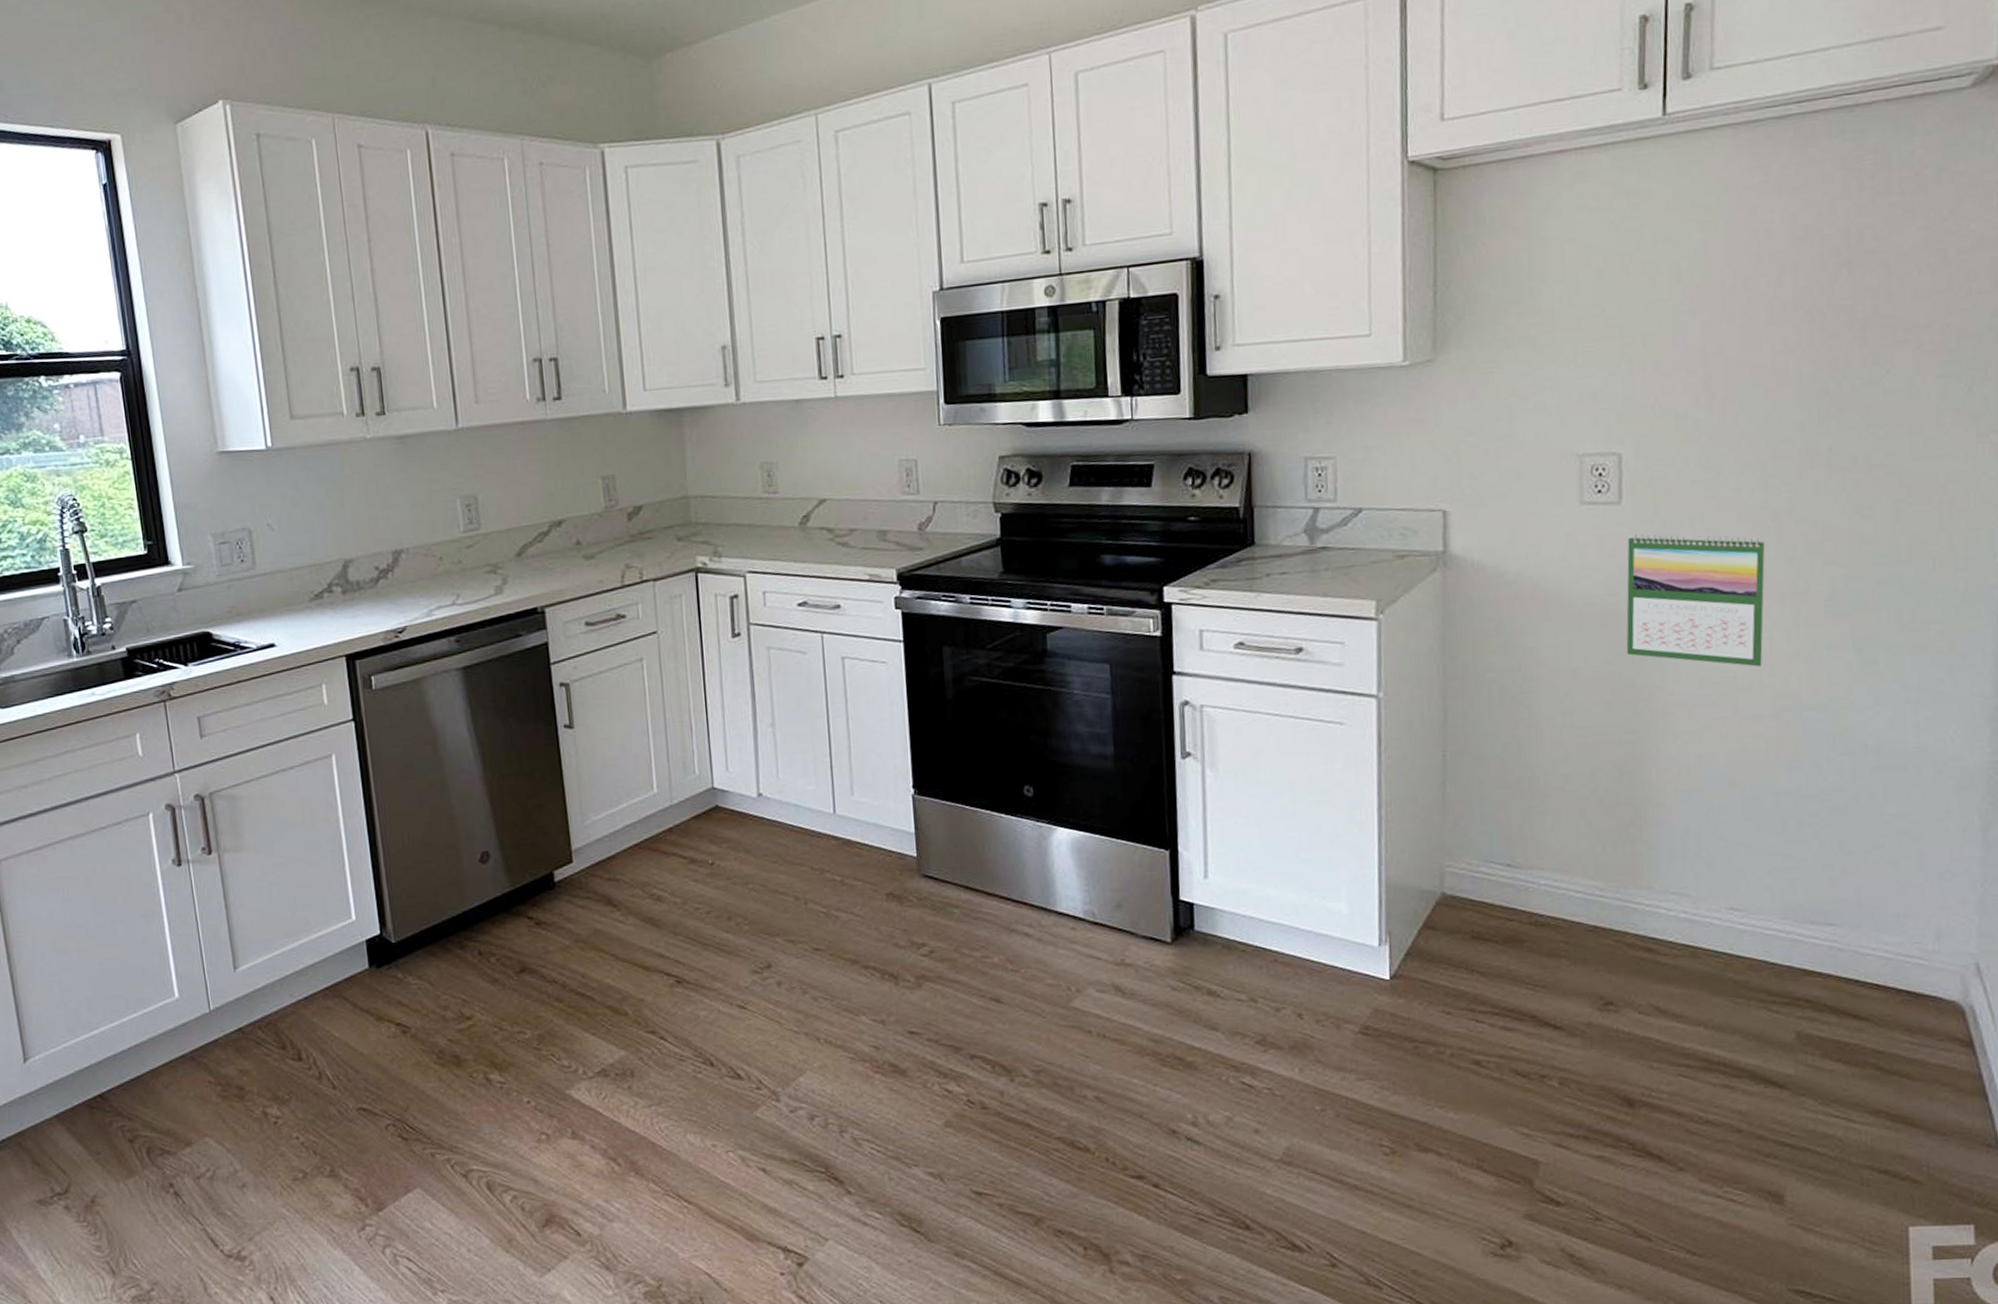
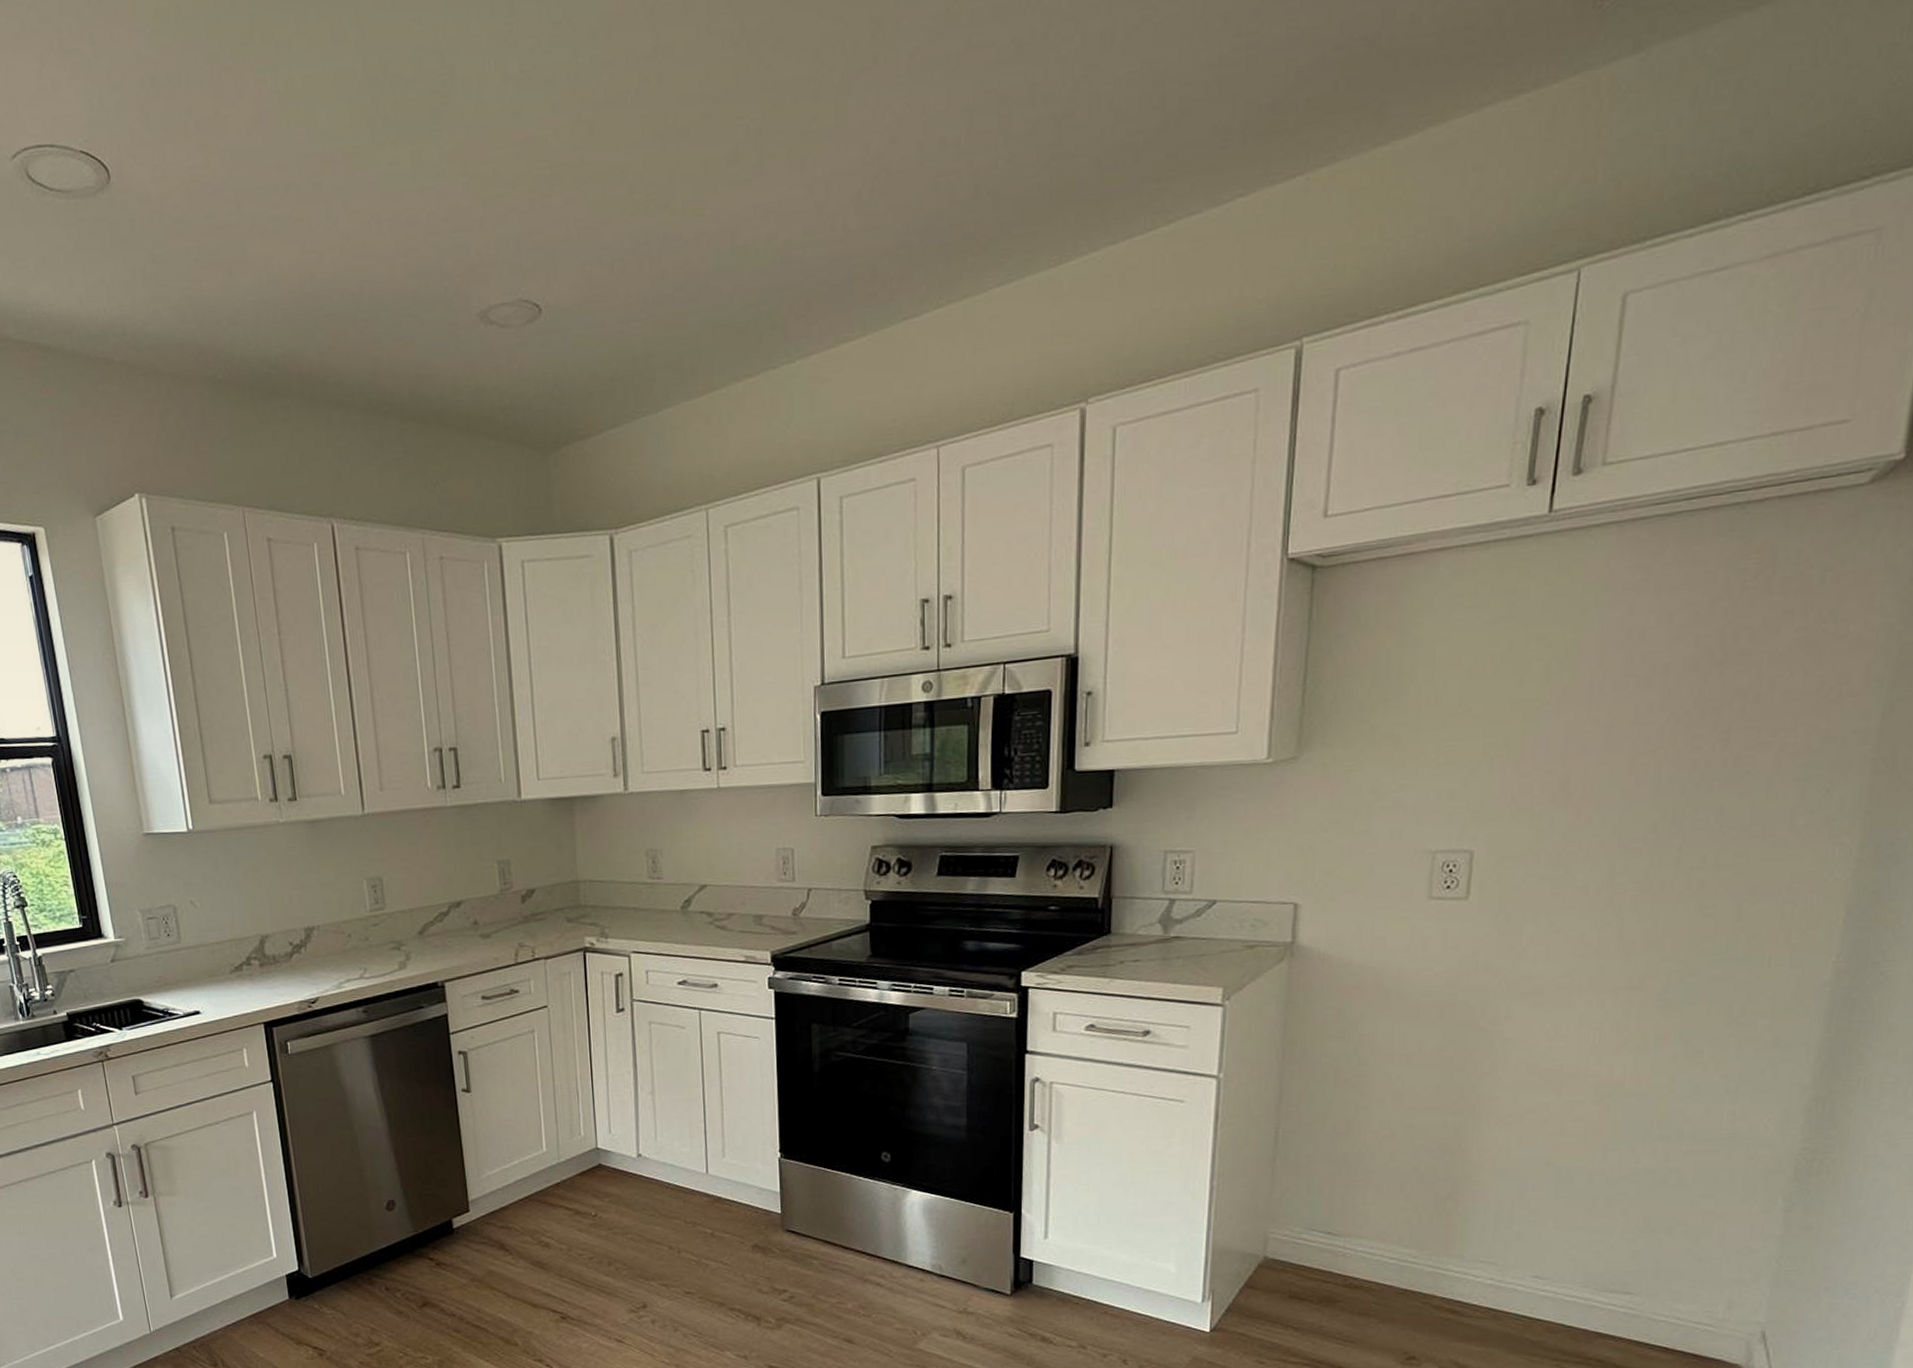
calendar: present [1626,533,1766,667] -> none [1459,928,1606,1056]

